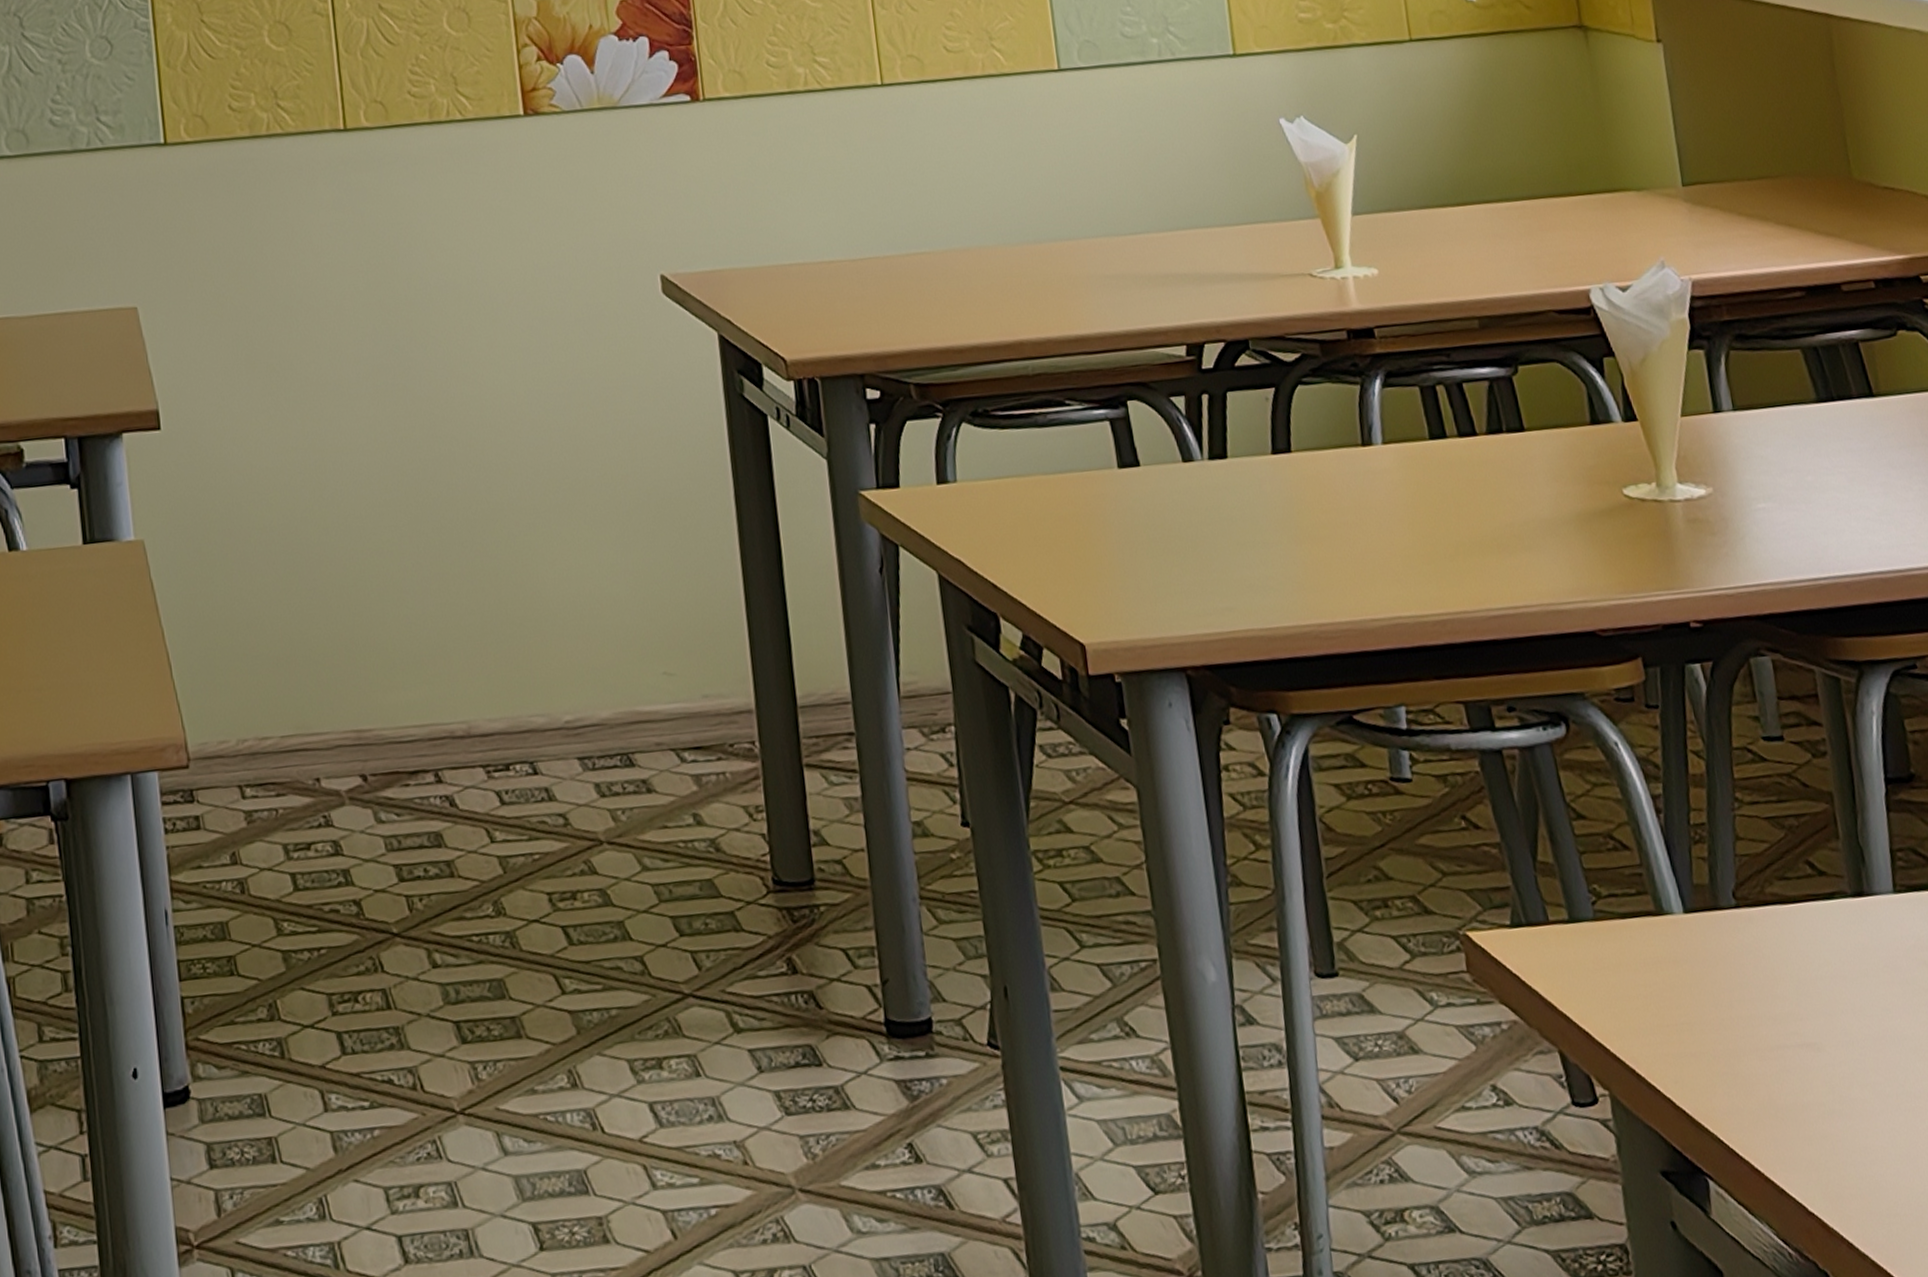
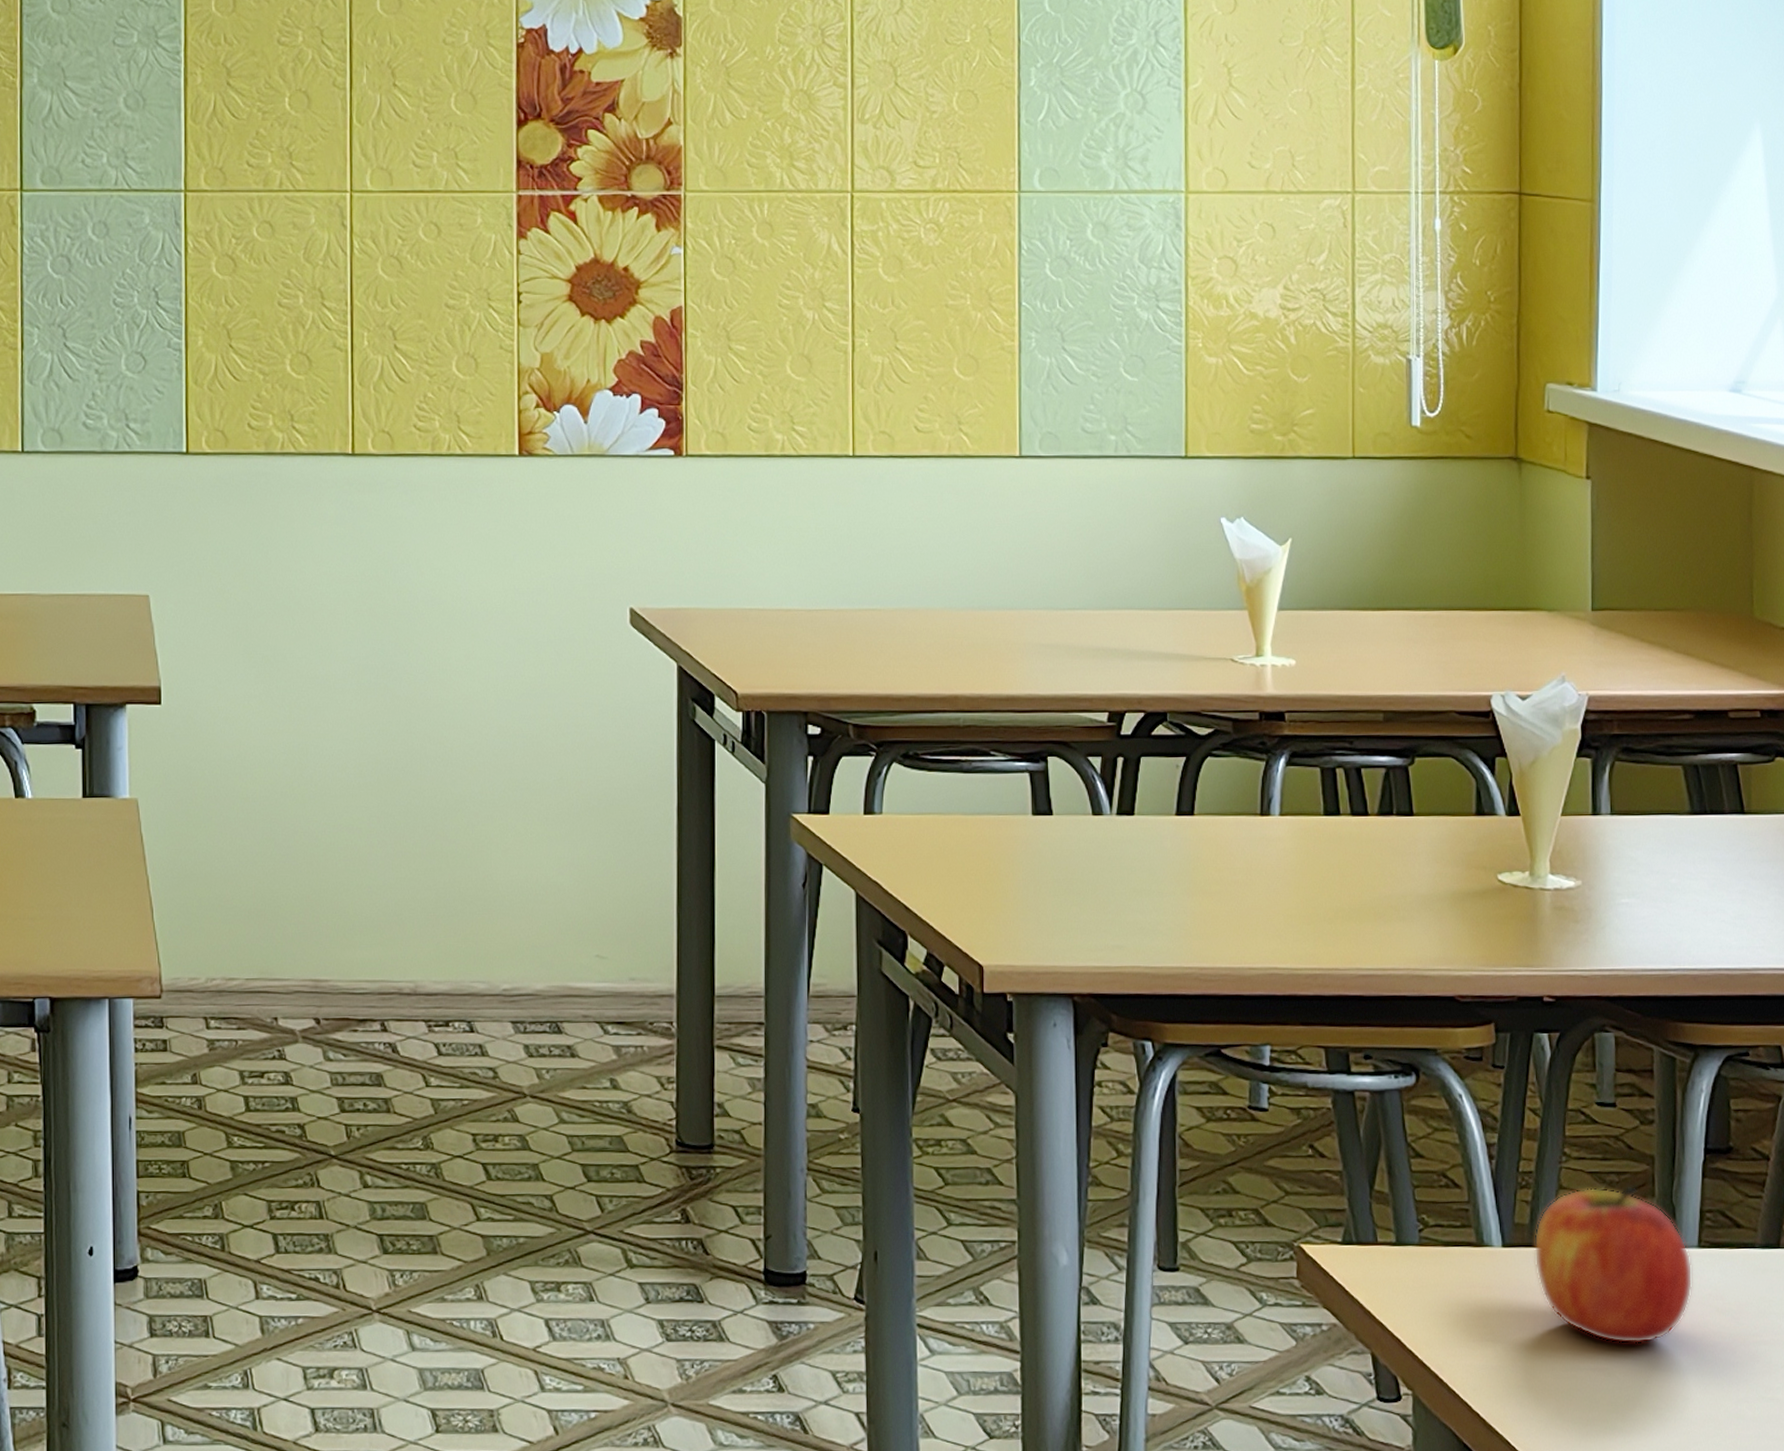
apple: none [1716,829,1895,1013] -> present [1534,1186,1693,1345]

